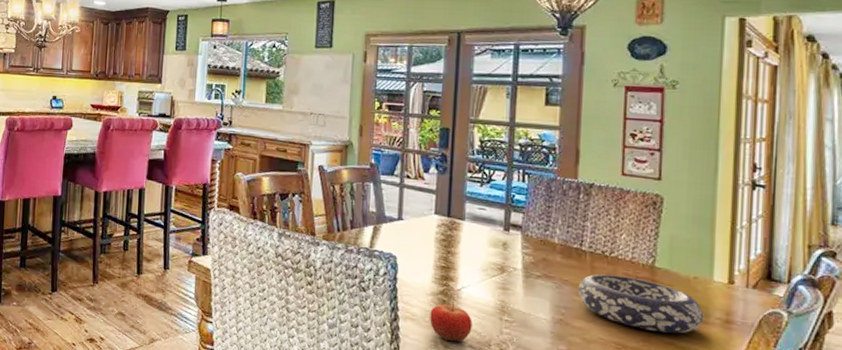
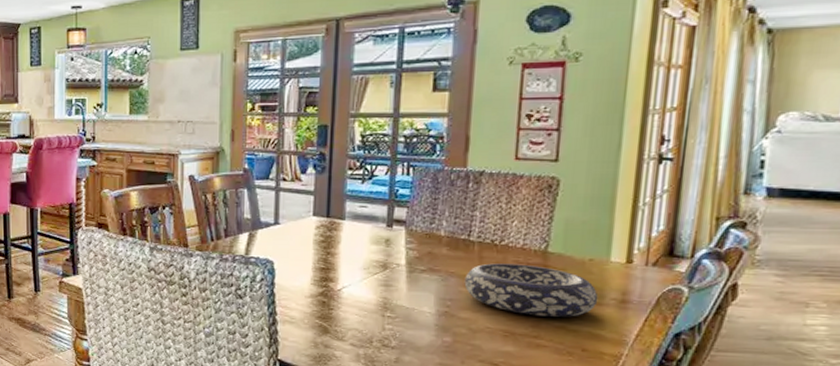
fruit: present [429,301,472,343] -> none [309,302,354,342]

